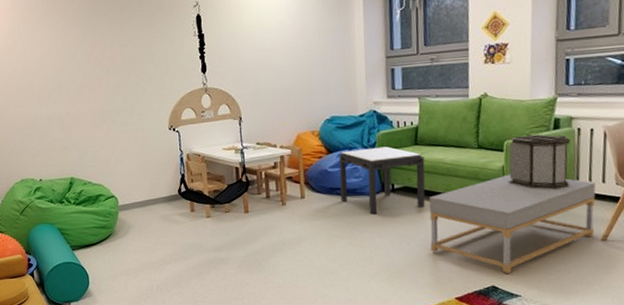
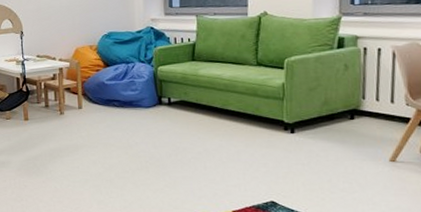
side table: present [339,146,426,215] -> none [116,61,203,127]
coffee table: present [428,174,596,274] -> none [205,91,384,191]
decorative box: present [508,134,570,190] -> none [288,53,356,108]

